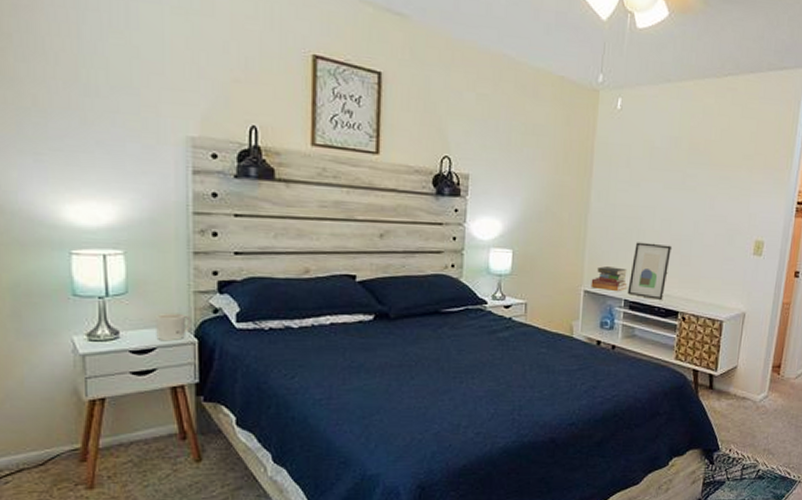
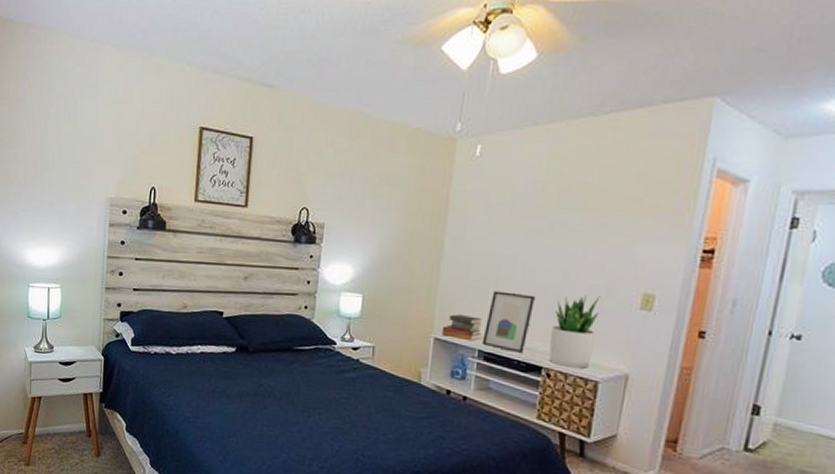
mug: present [156,312,192,342] -> none [77,334,101,358]
planter: none [683,243,723,311] -> present [548,295,600,369]

